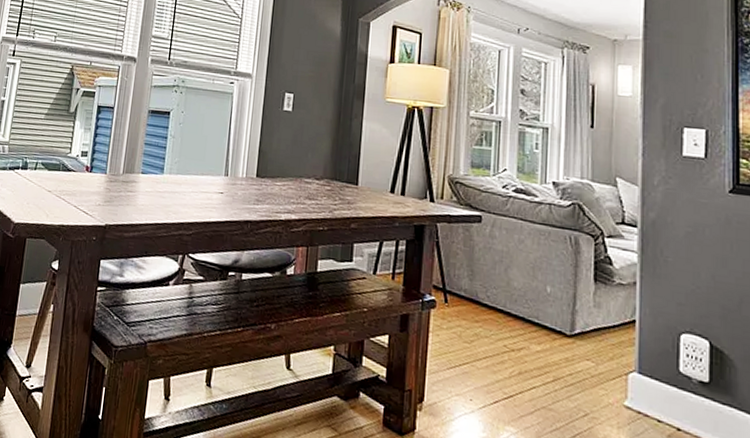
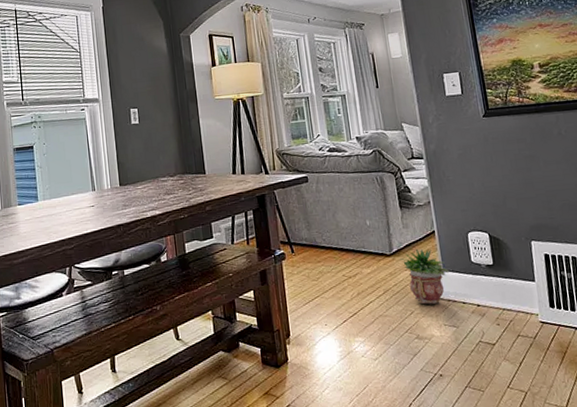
potted plant: none [582,336,647,413] -> present [400,248,449,304]

